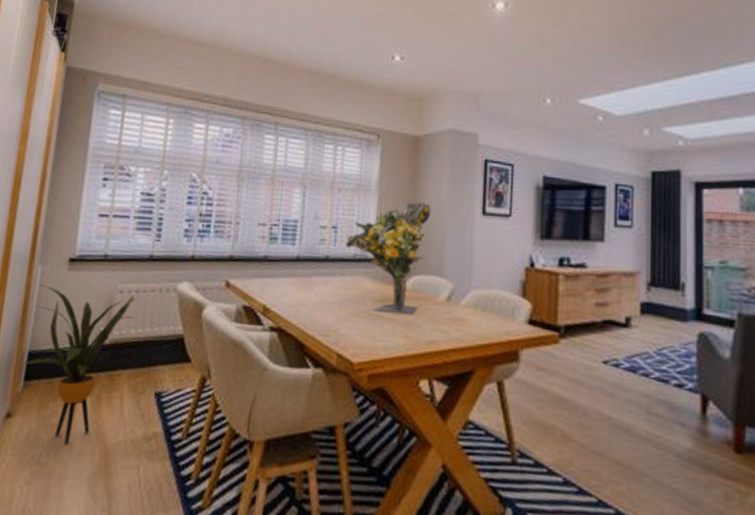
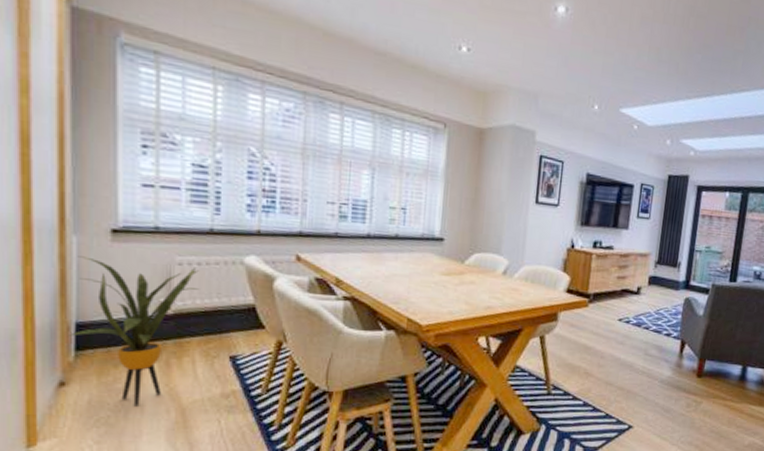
bouquet: present [345,199,431,316] -> none [414,186,492,286]

